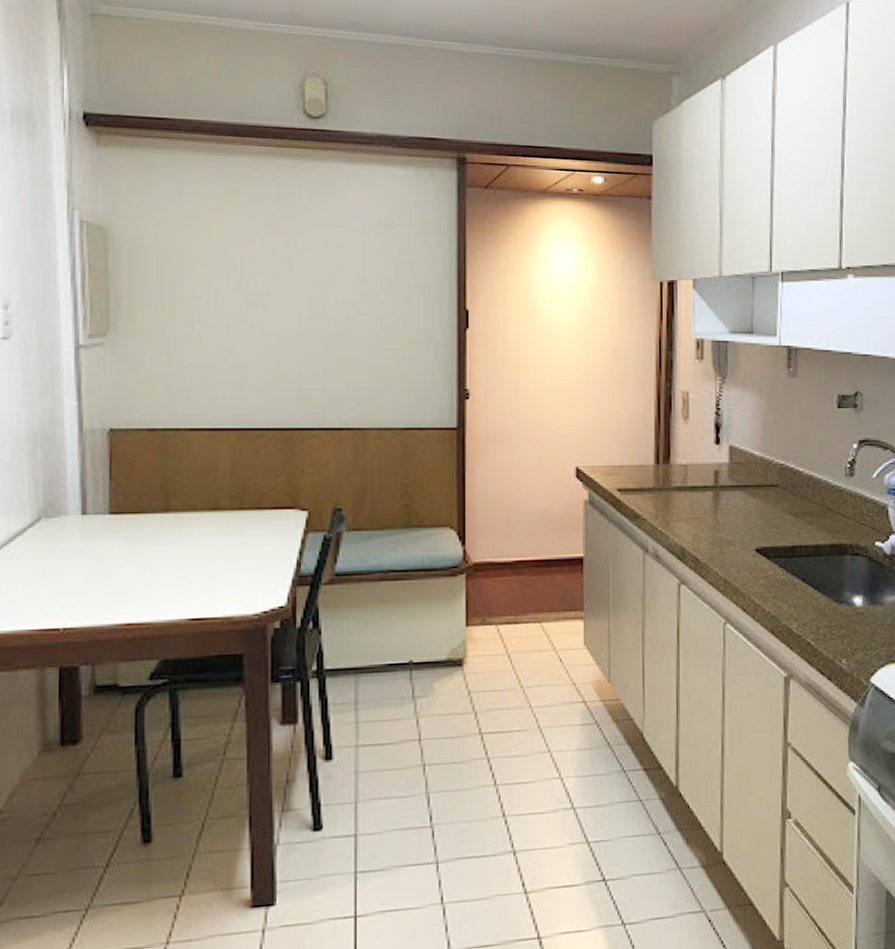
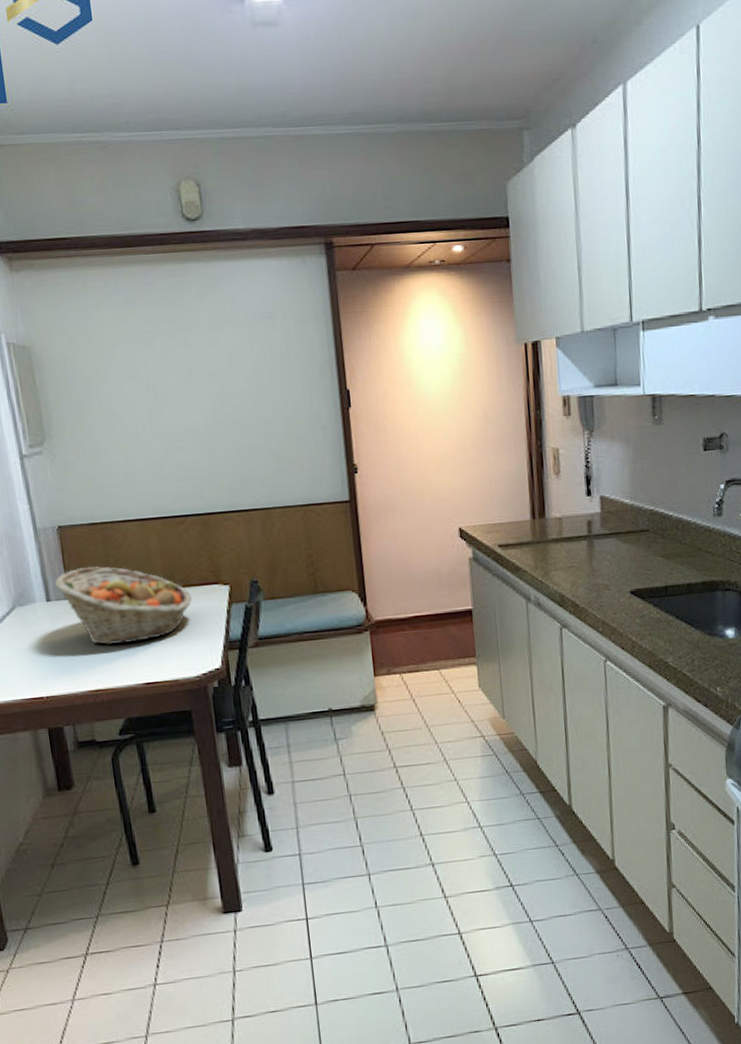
fruit basket: none [95,477,262,570] -> present [54,566,193,645]

